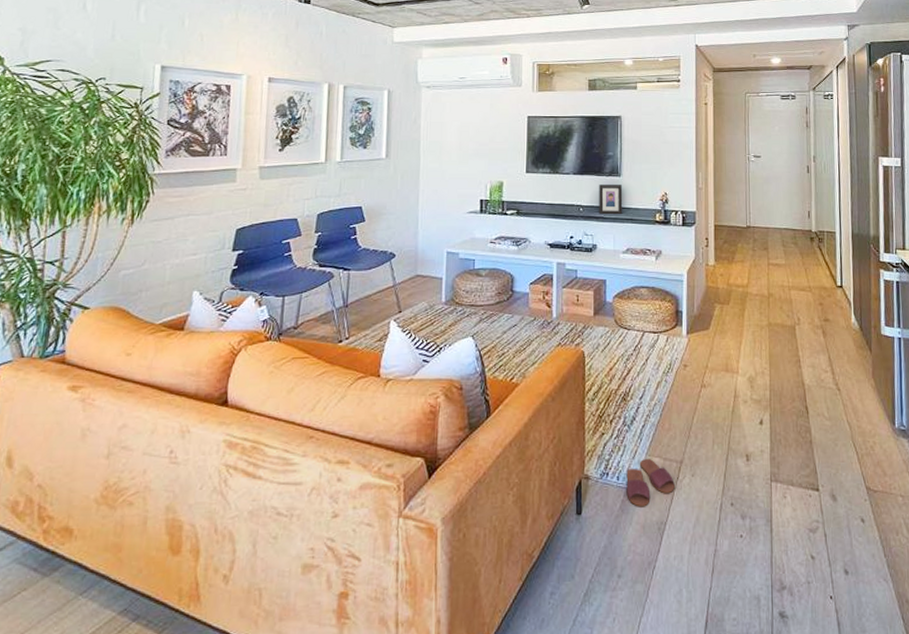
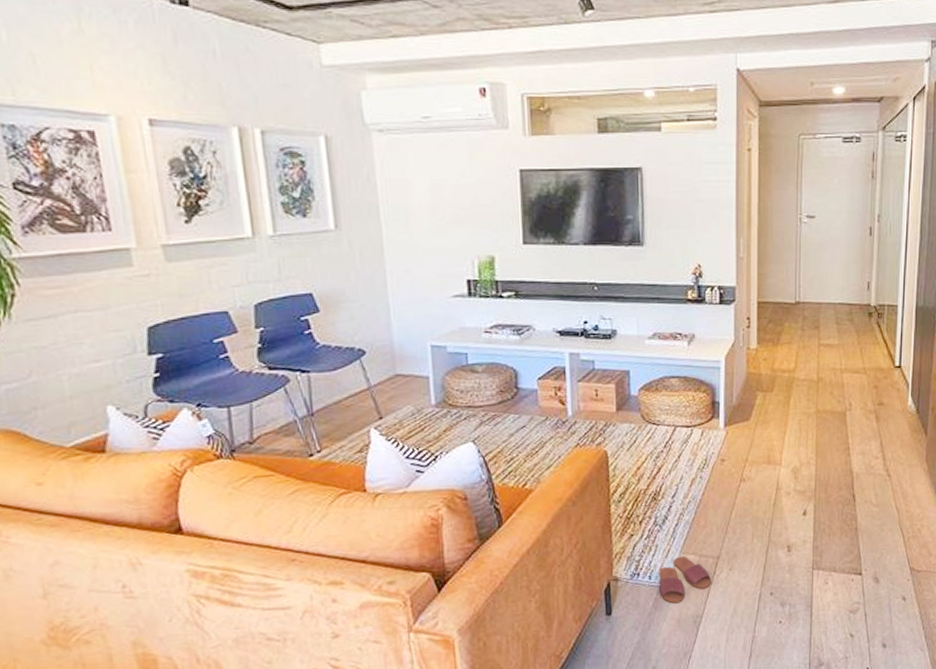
picture frame: present [599,185,623,215] -> none [617,256,647,294]

